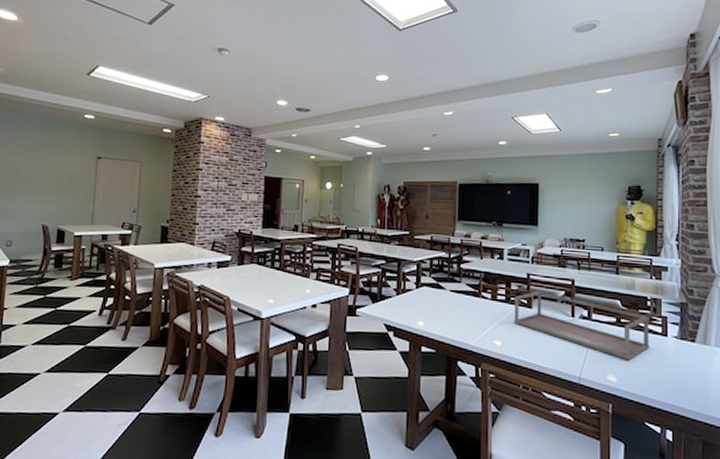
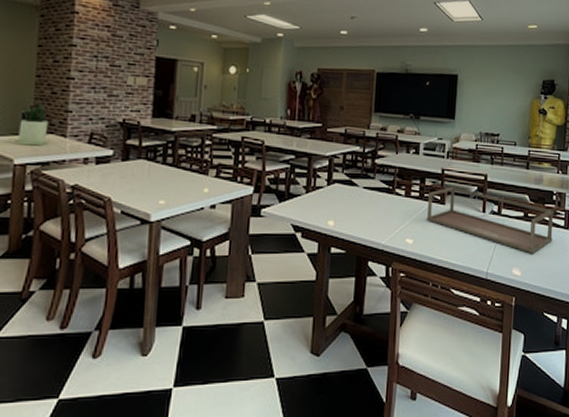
planter: none [155,218,181,253] -> present [14,104,49,146]

